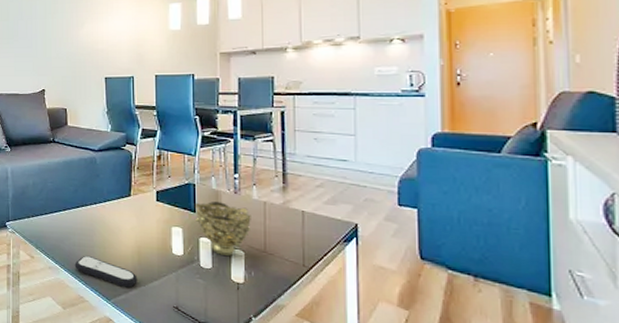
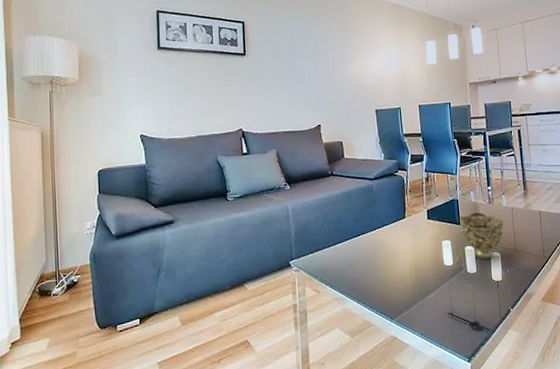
remote control: present [74,255,138,288] -> none [359,280,417,305]

